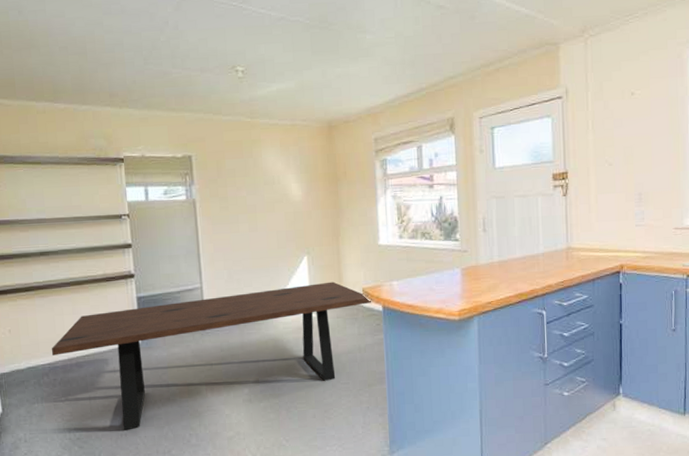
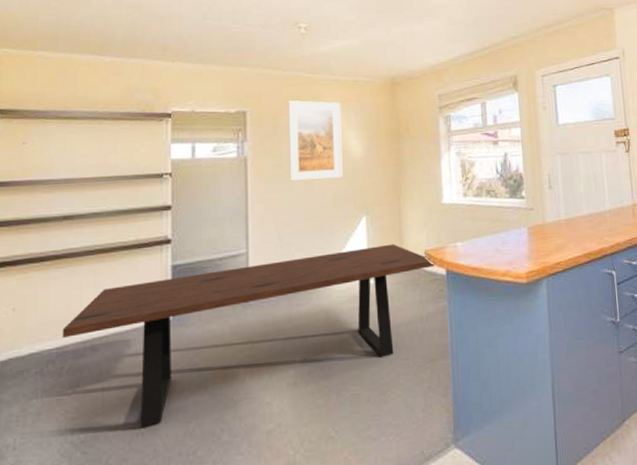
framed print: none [230,145,285,223] -> present [288,100,343,181]

